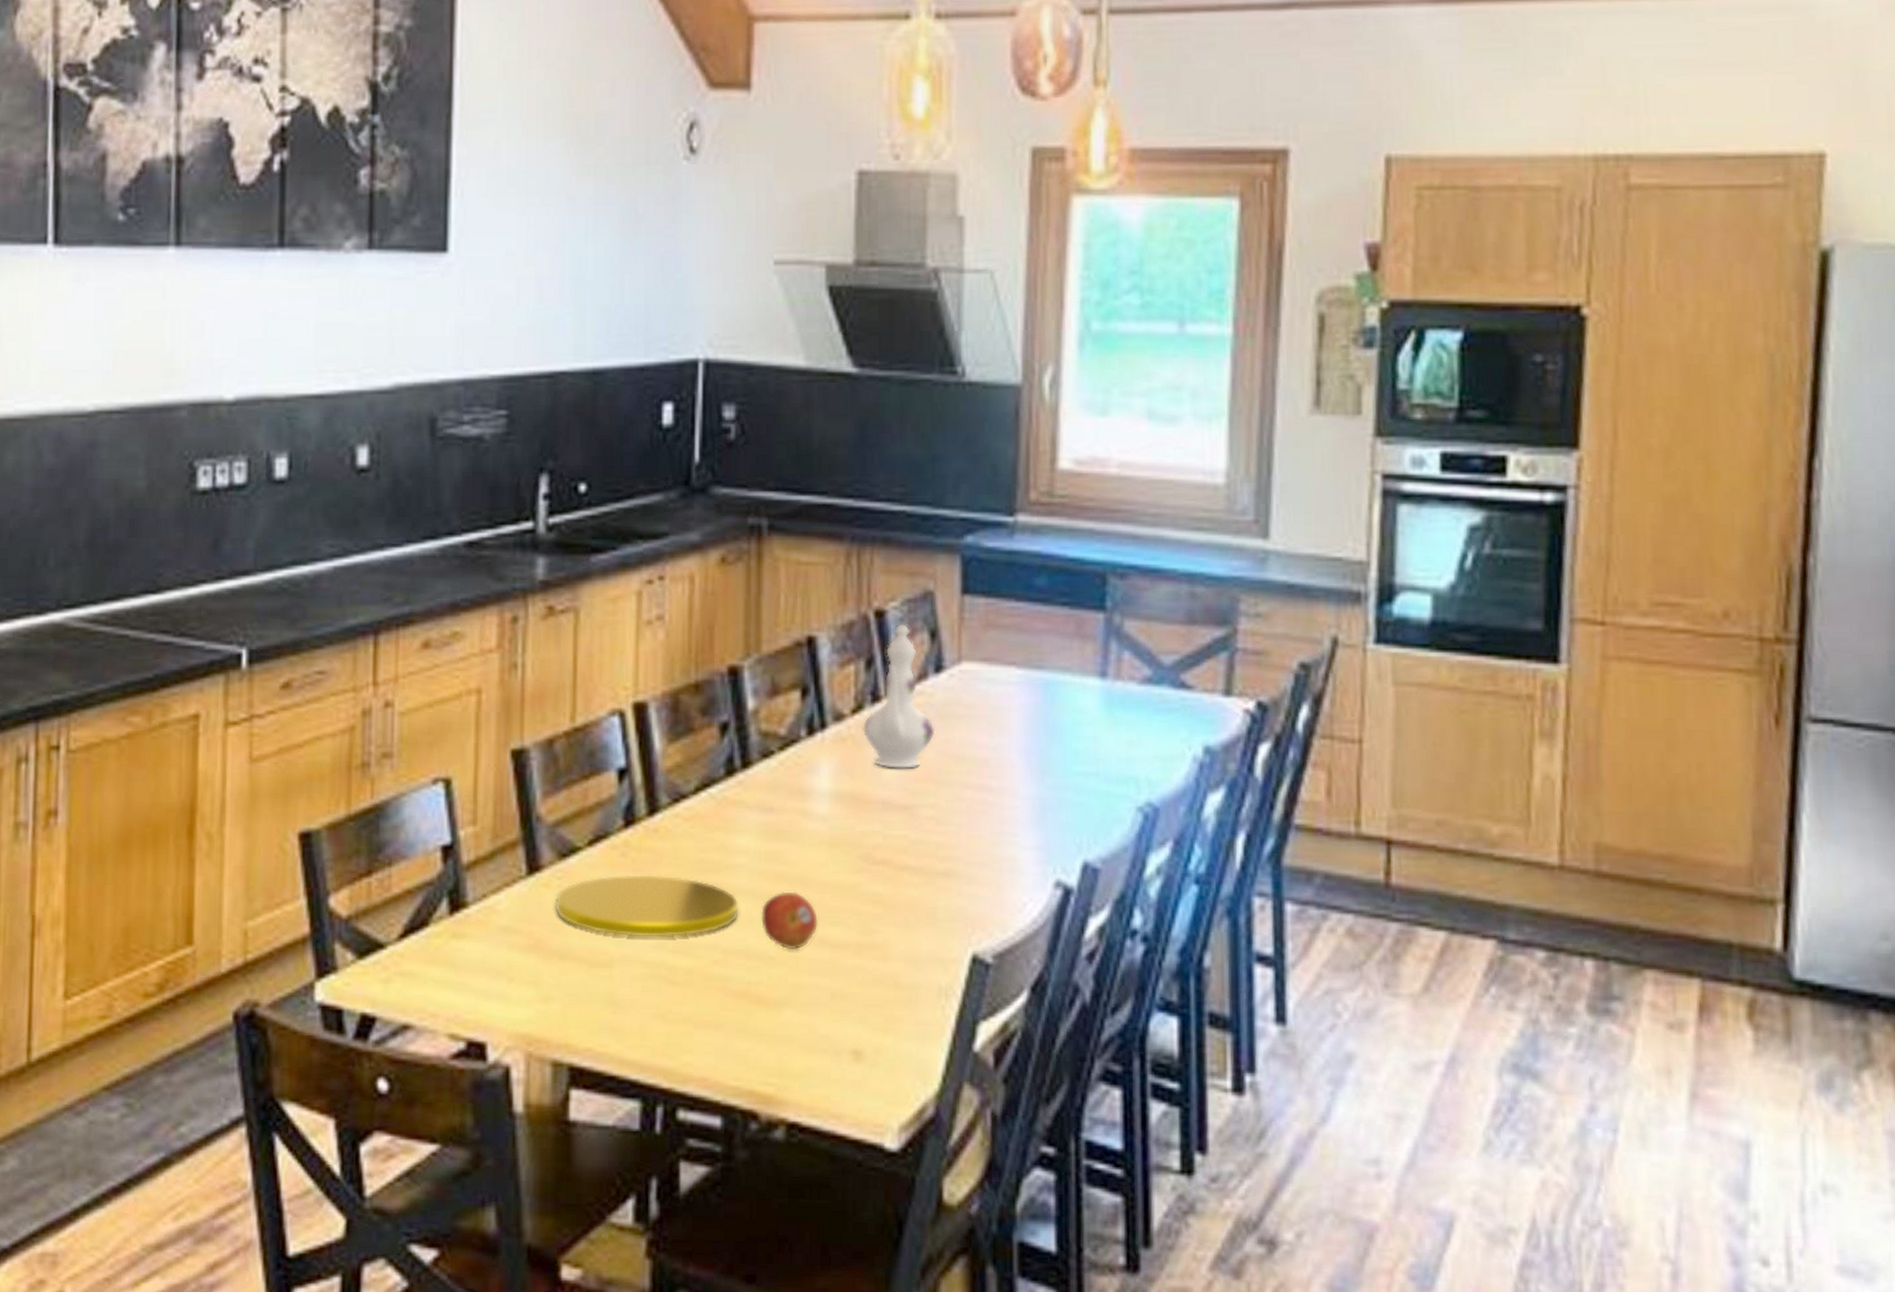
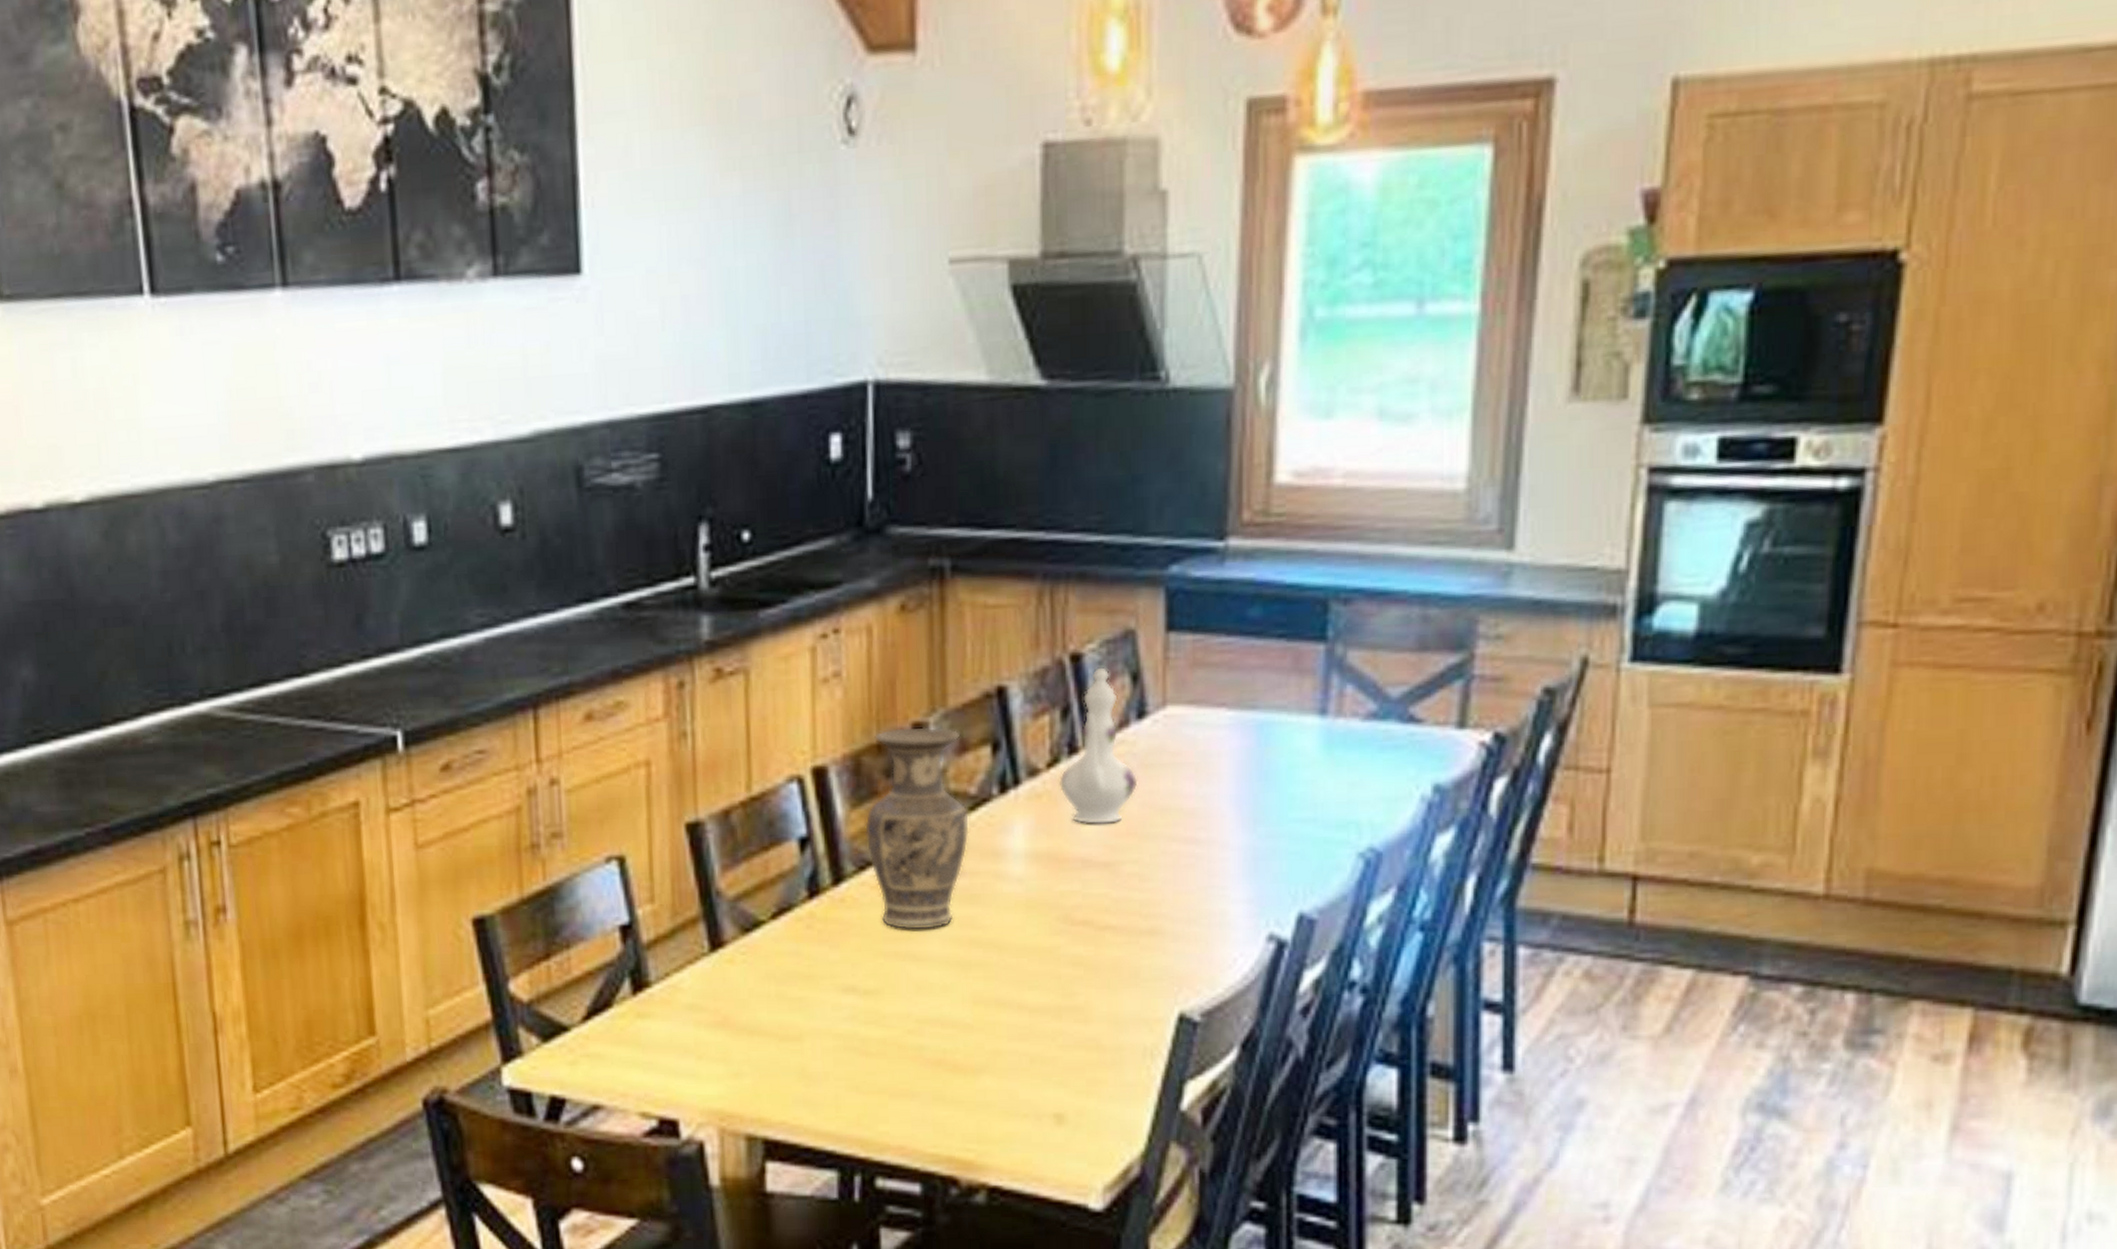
plate: present [555,875,739,938] -> none [740,946,932,1010]
vase: none [681,670,778,863] -> present [865,727,969,930]
fruit: present [761,891,818,950] -> none [955,956,1016,1017]

